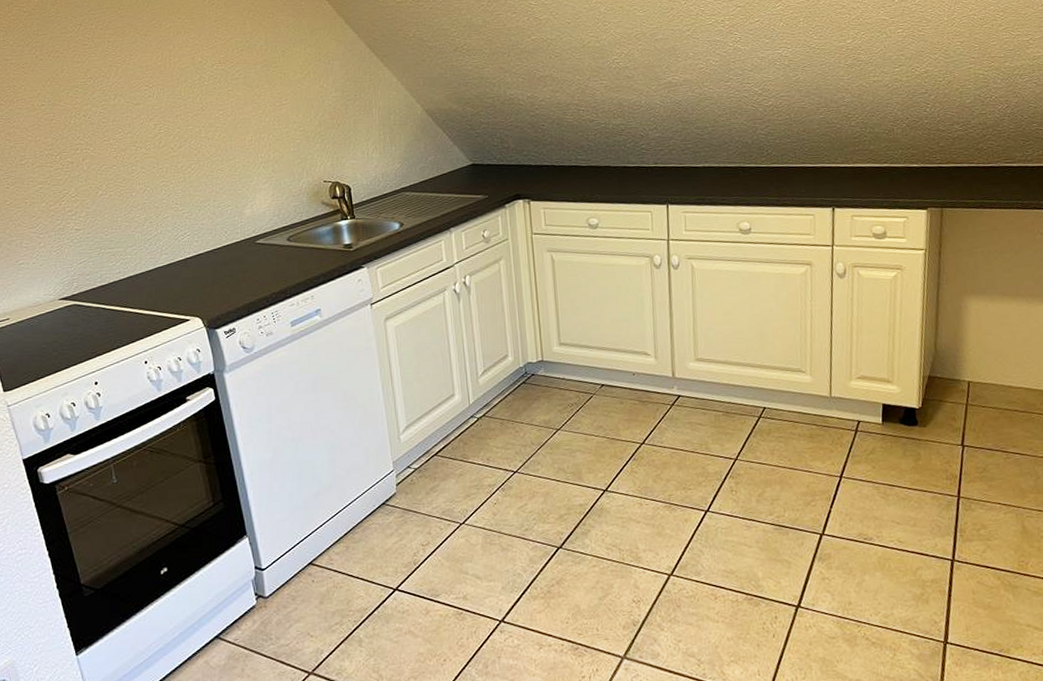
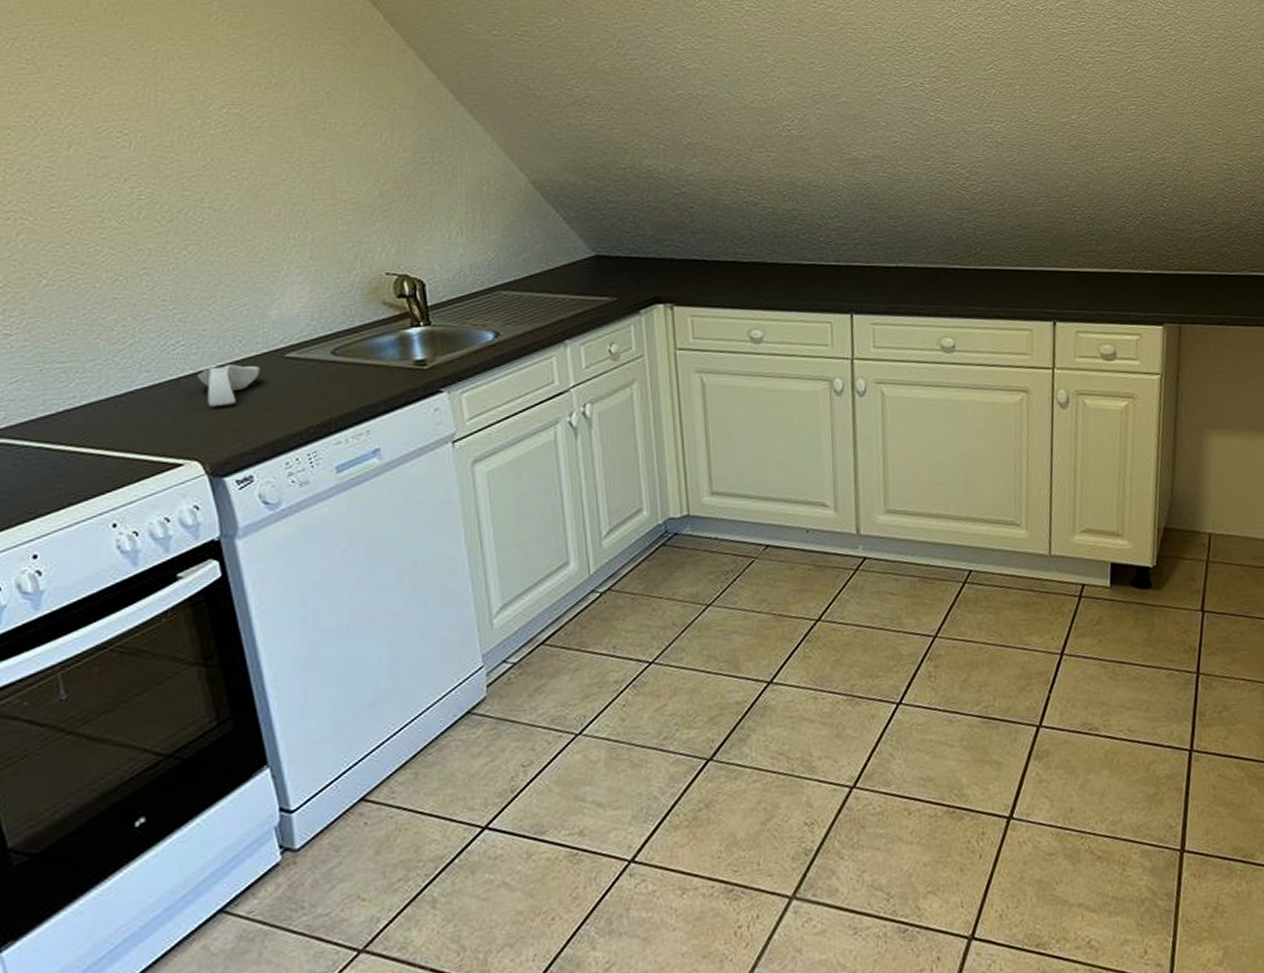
spoon rest: none [198,248,240,278] -> present [196,364,260,406]

